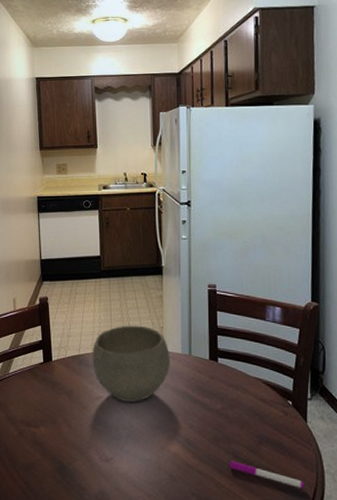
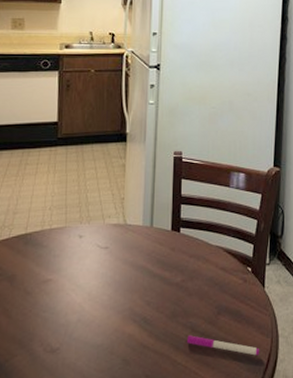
bowl: present [92,325,170,402] -> none [41,197,130,283]

